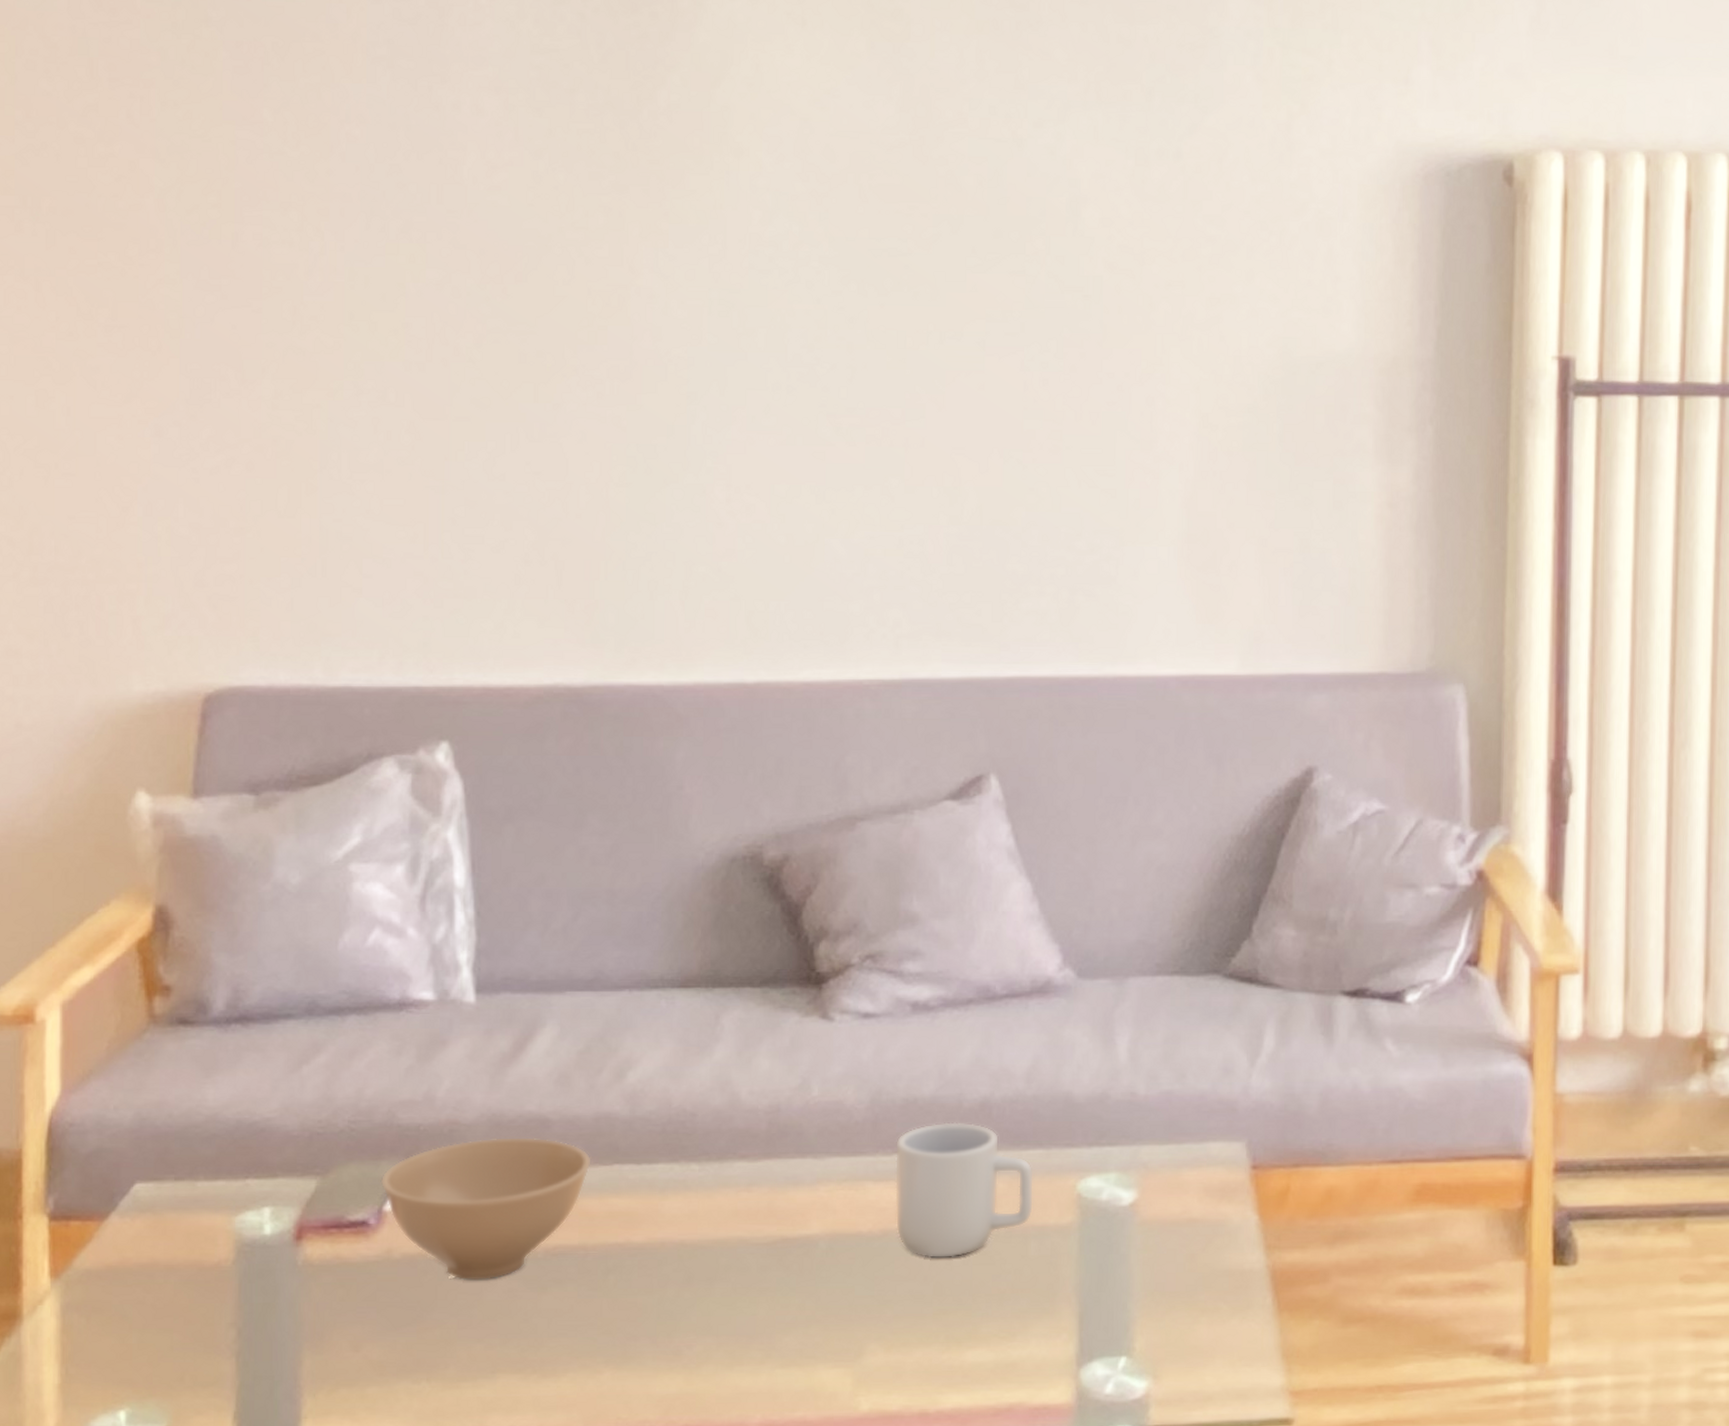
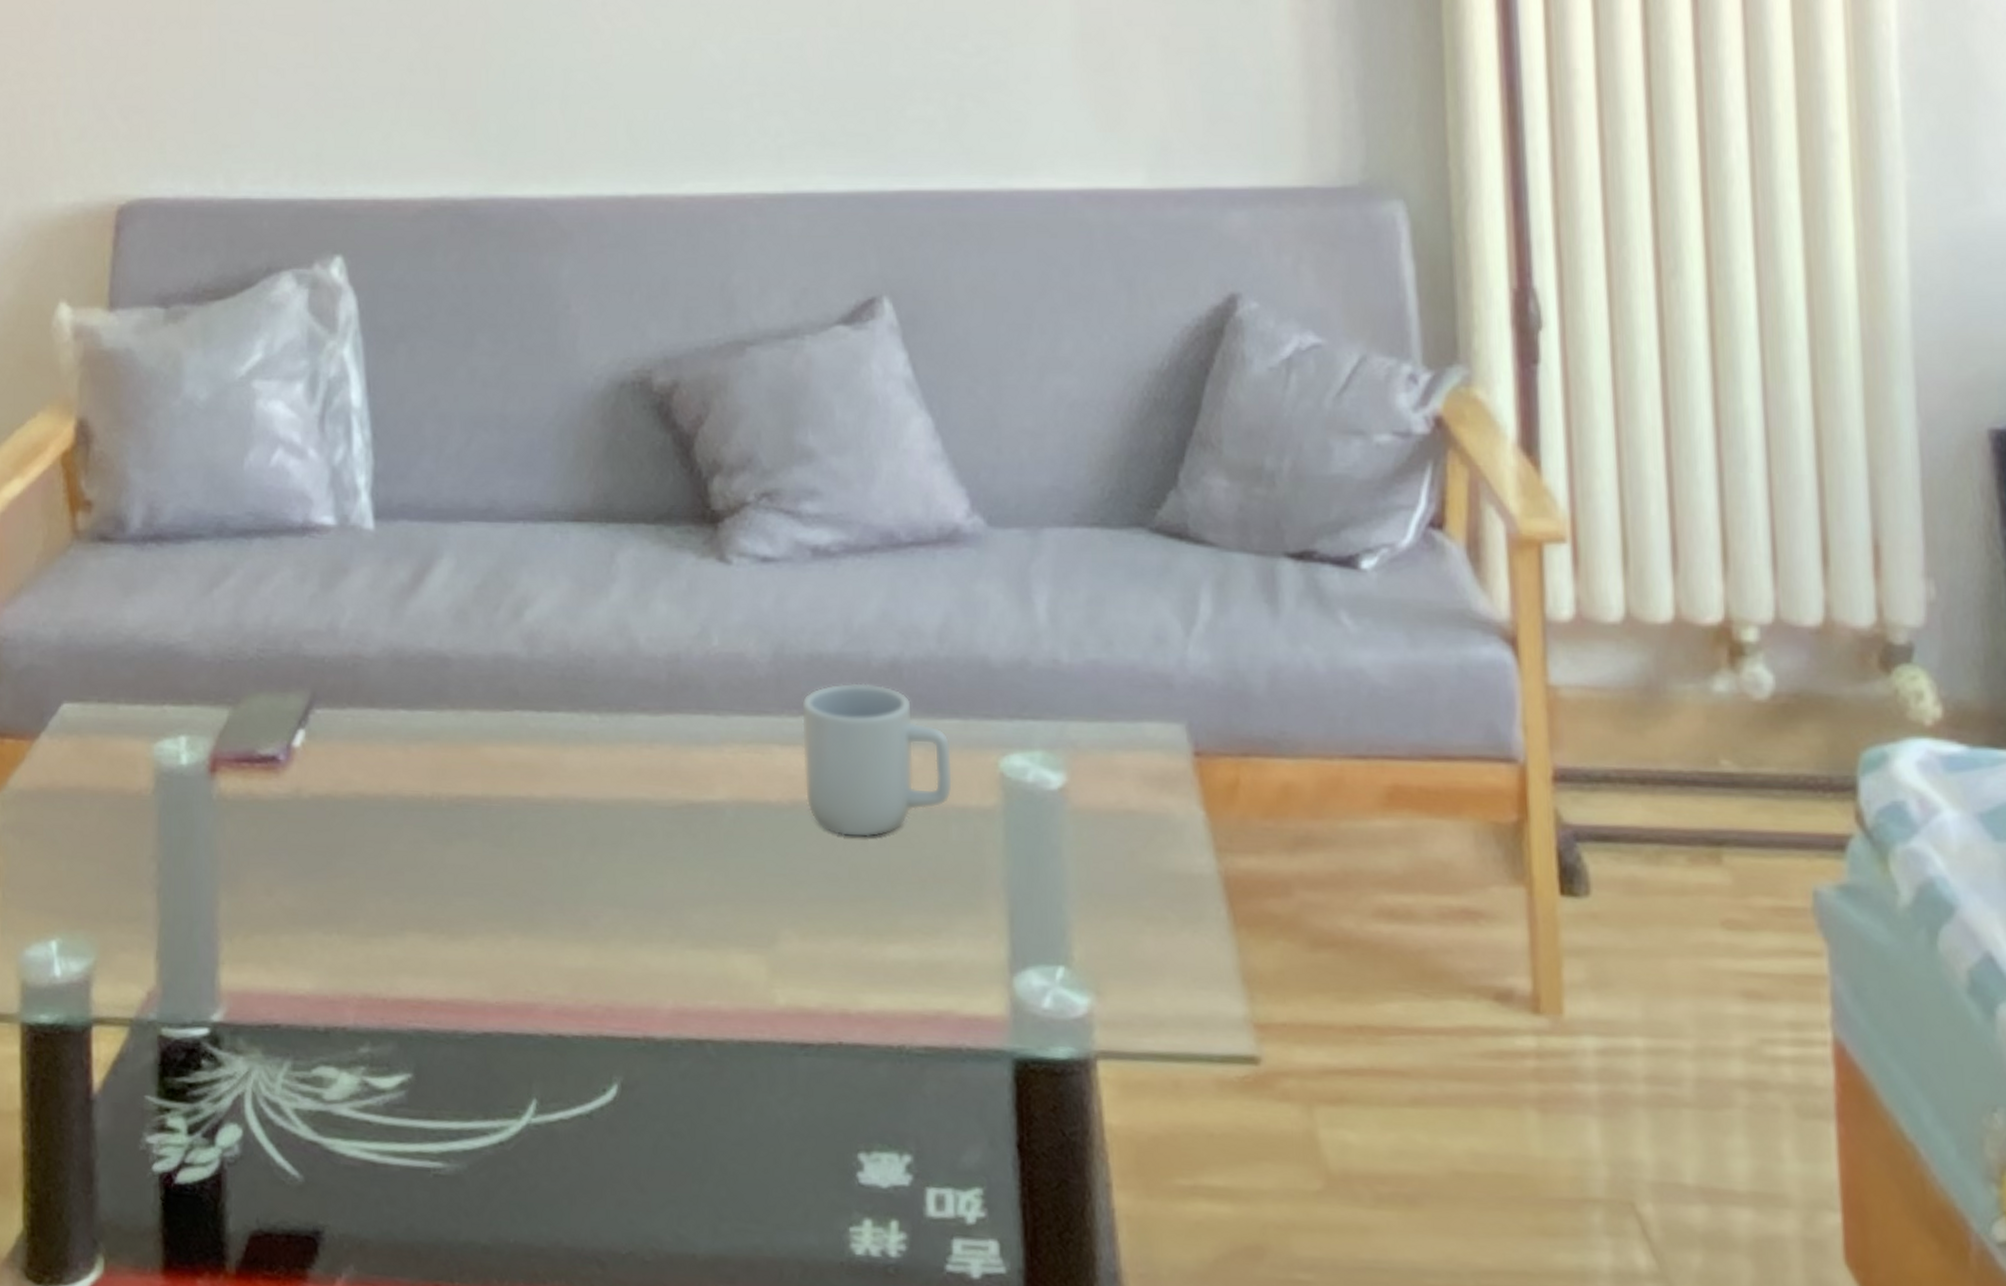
bowl: present [380,1137,591,1281] -> none [288,674,492,829]

